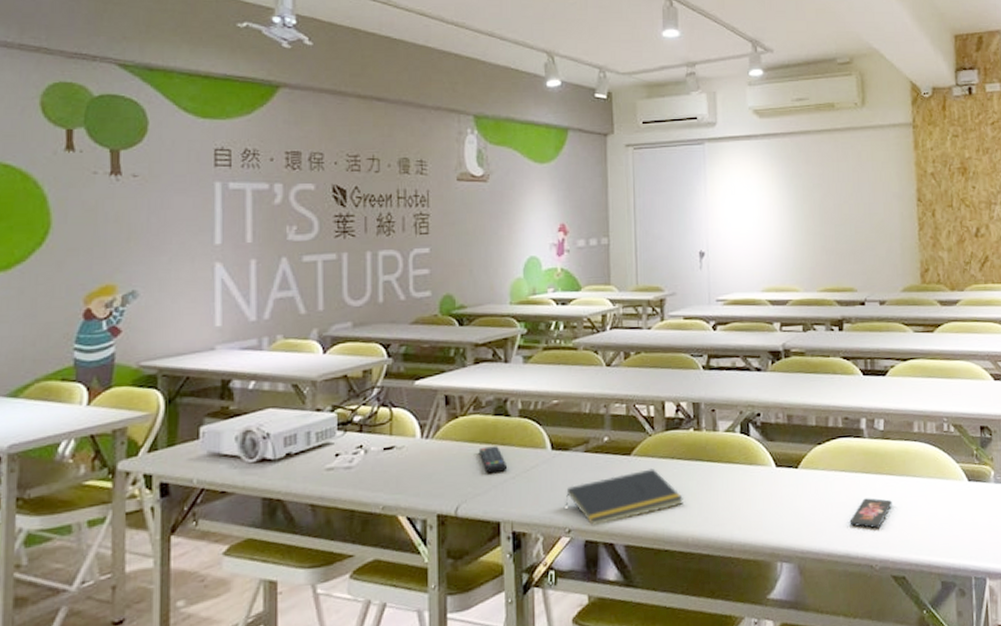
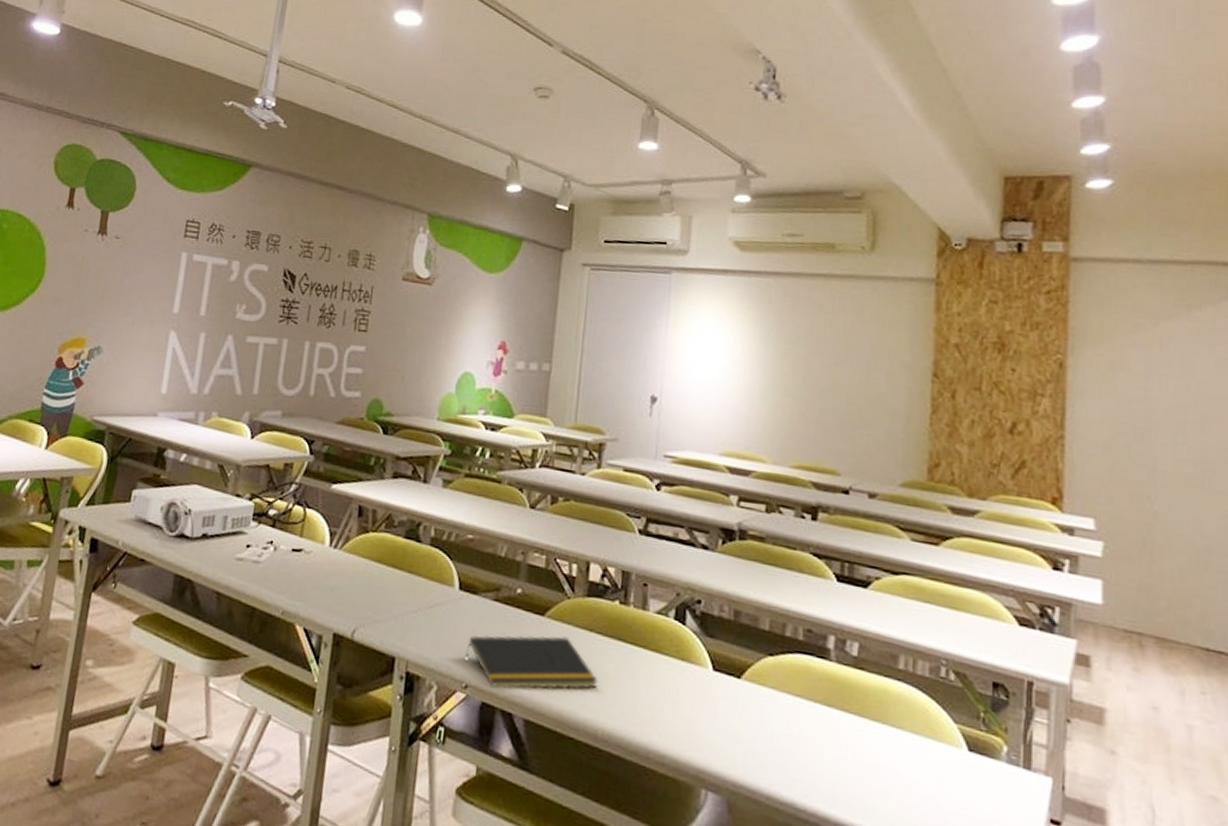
remote control: present [478,446,508,474] -> none [383,570,412,603]
smartphone: present [849,498,892,529] -> none [799,738,859,781]

